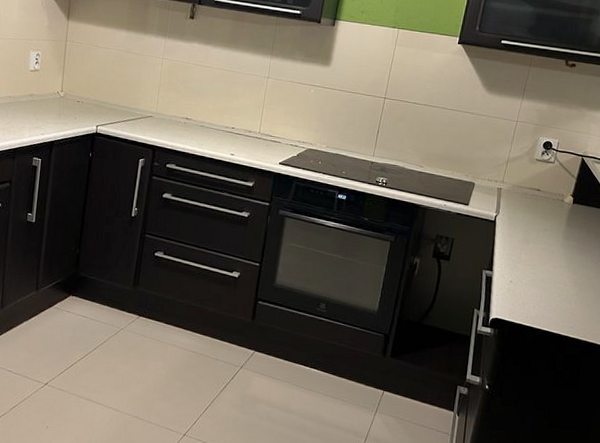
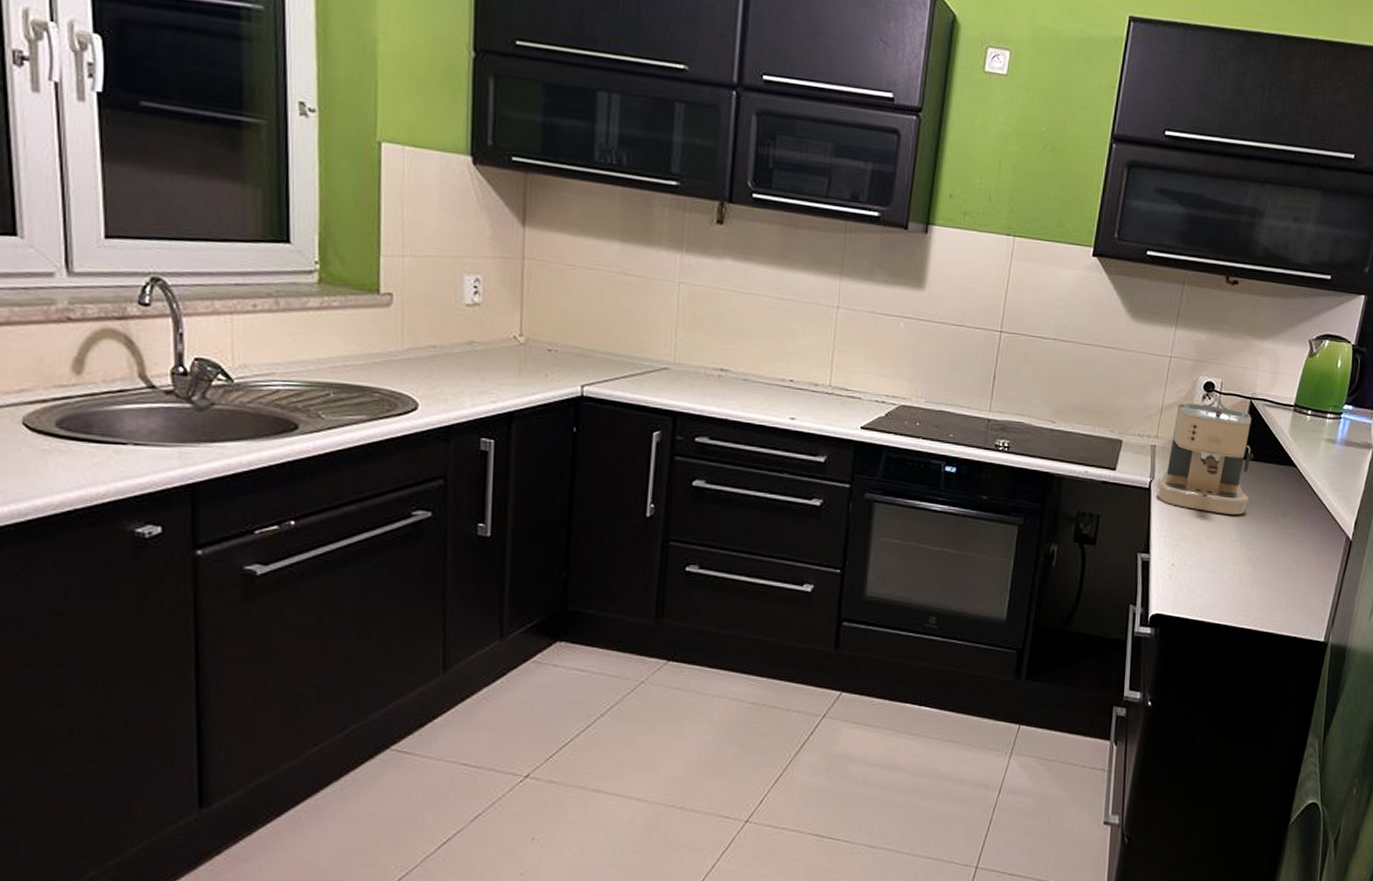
coffee maker: none [501,157,583,247] -> present [1157,403,1254,515]

